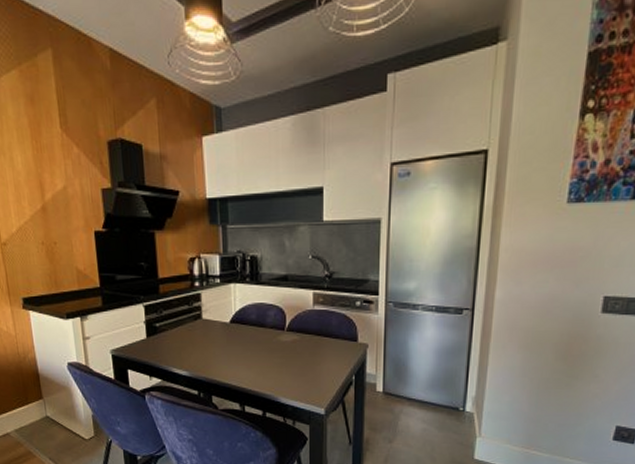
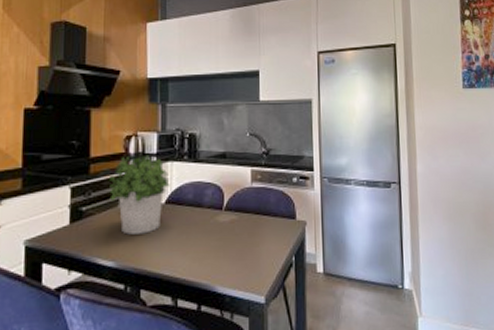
potted plant: none [176,277,234,349] -> present [108,155,170,235]

